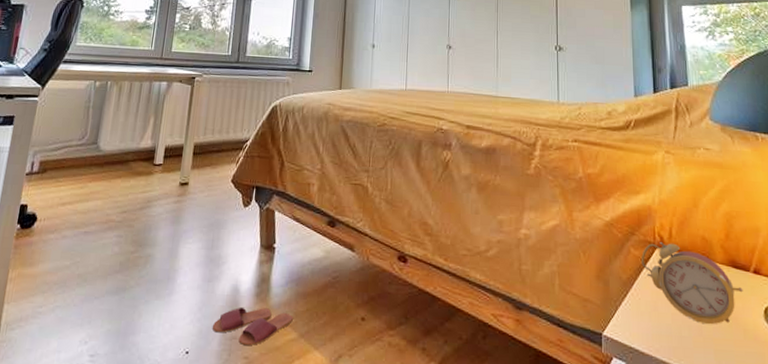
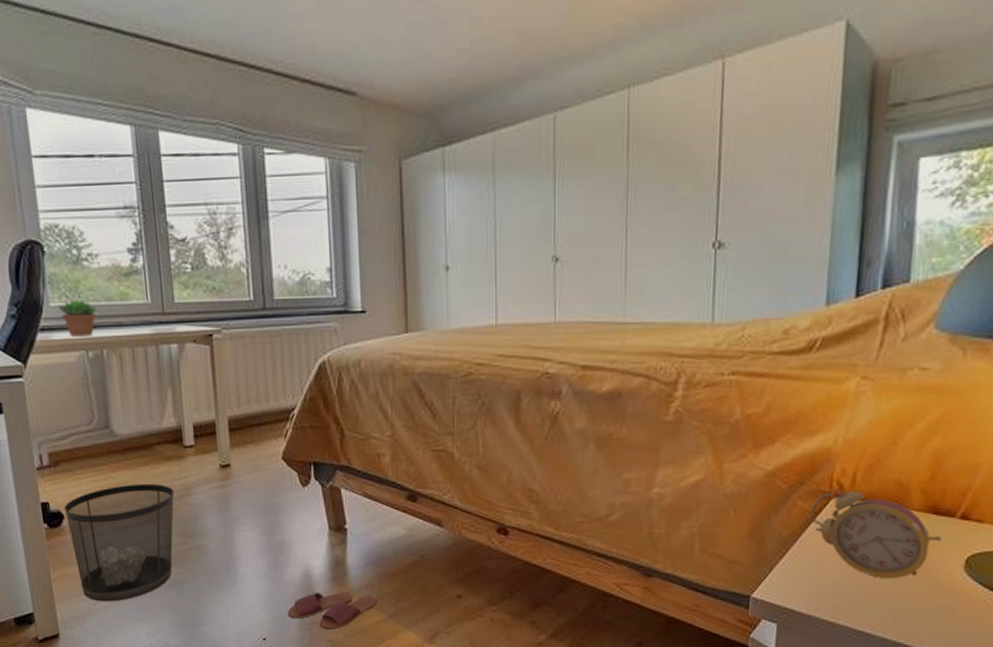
waste bin: none [33,193,138,305] -> present [64,483,175,602]
succulent plant: none [81,42,112,70] -> present [57,299,98,337]

